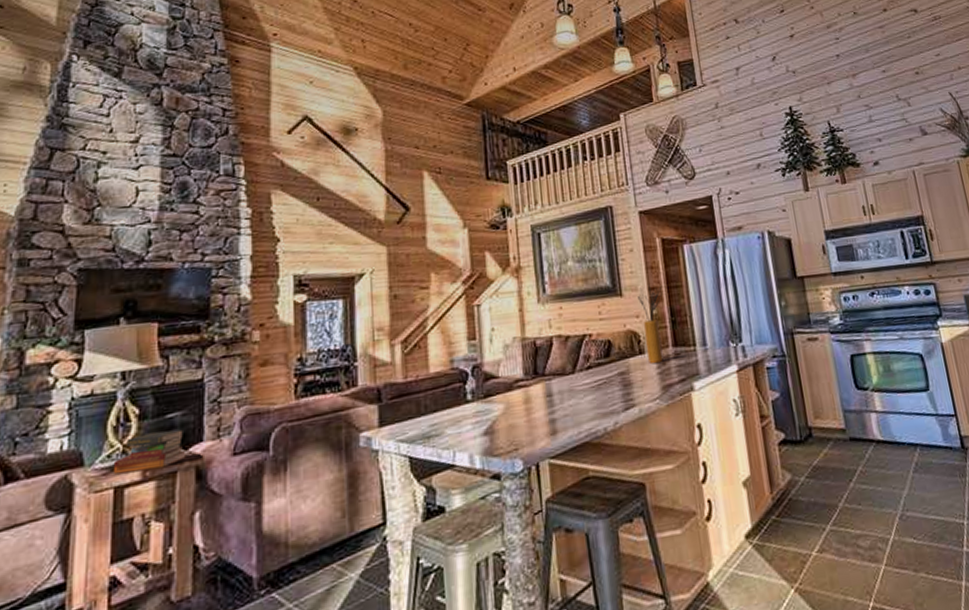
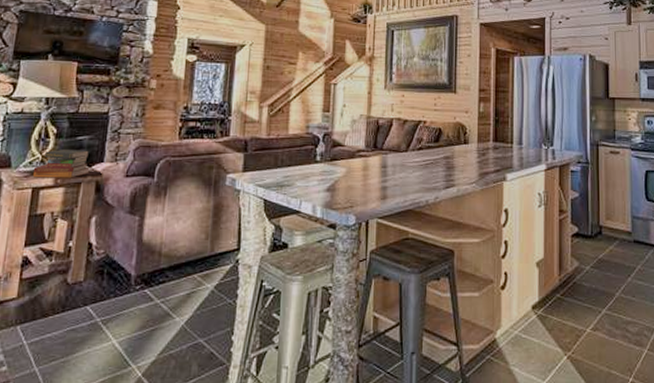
vase: present [638,283,663,364] -> none [469,85,492,154]

